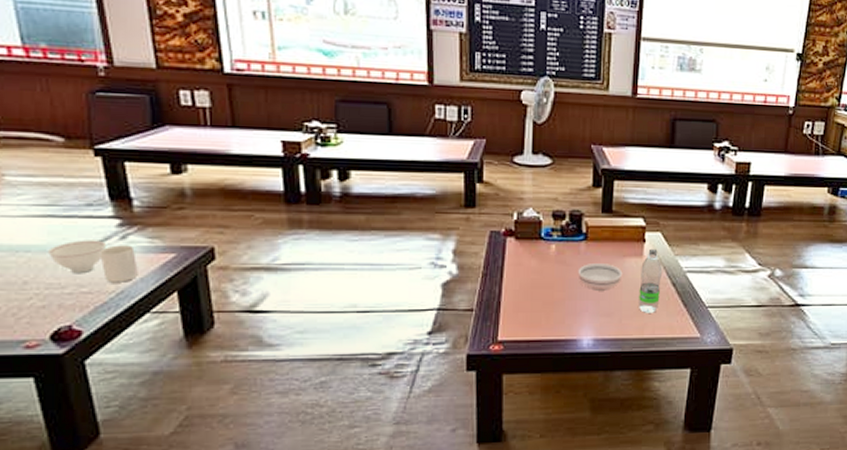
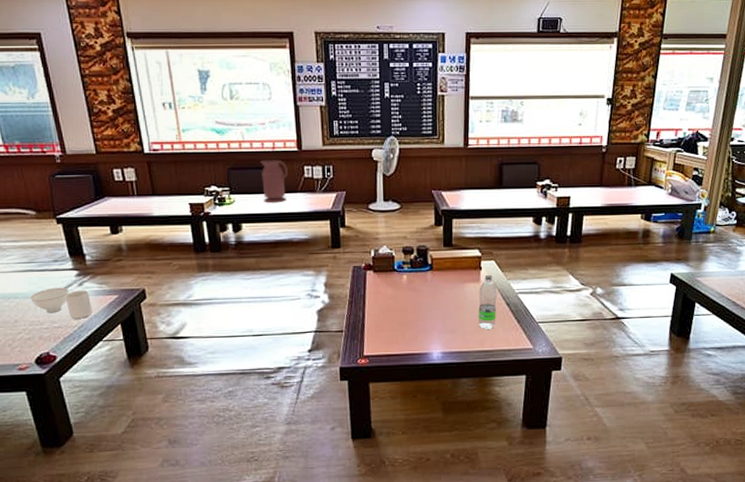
water jug: none [379,93,414,148] -> present [260,159,288,203]
bowl: present [577,264,623,291] -> none [426,289,464,312]

